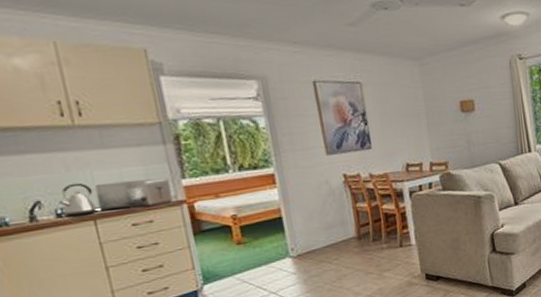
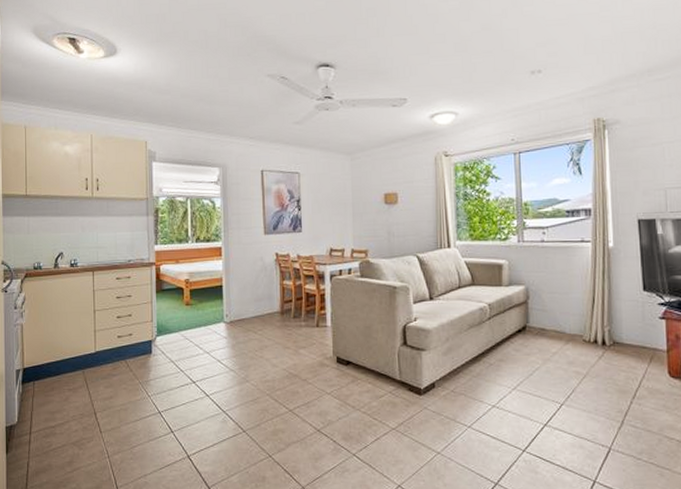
kettle: present [59,182,97,219] -> none [74,241,96,268]
toaster: present [94,178,173,211] -> none [97,242,147,266]

